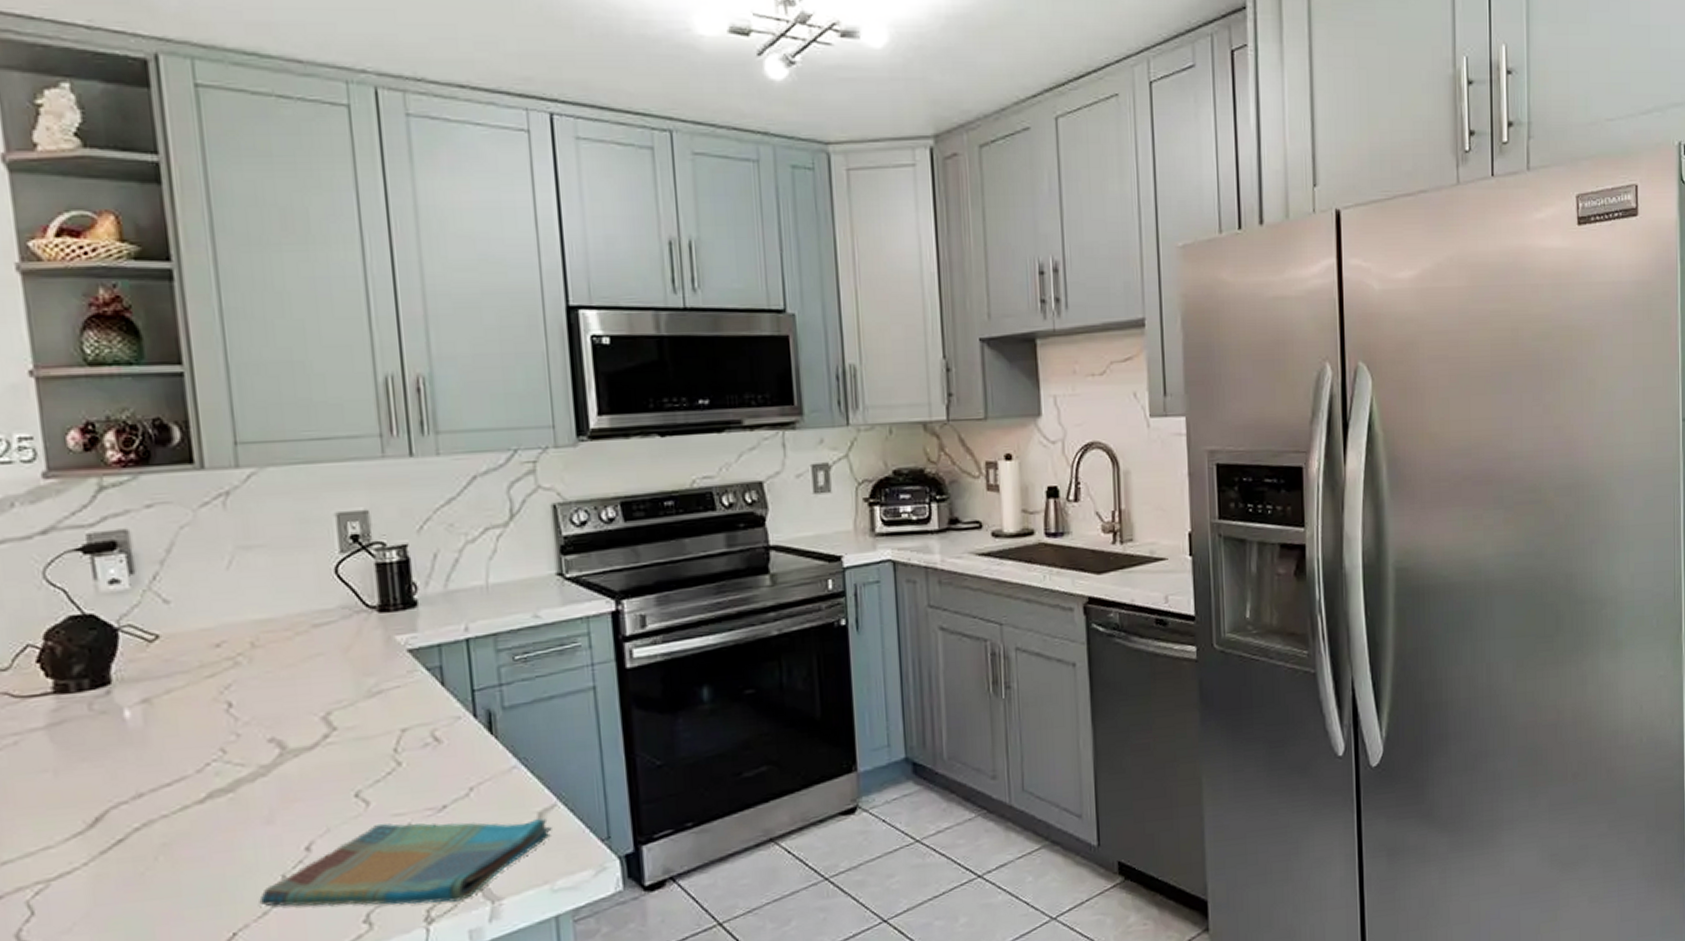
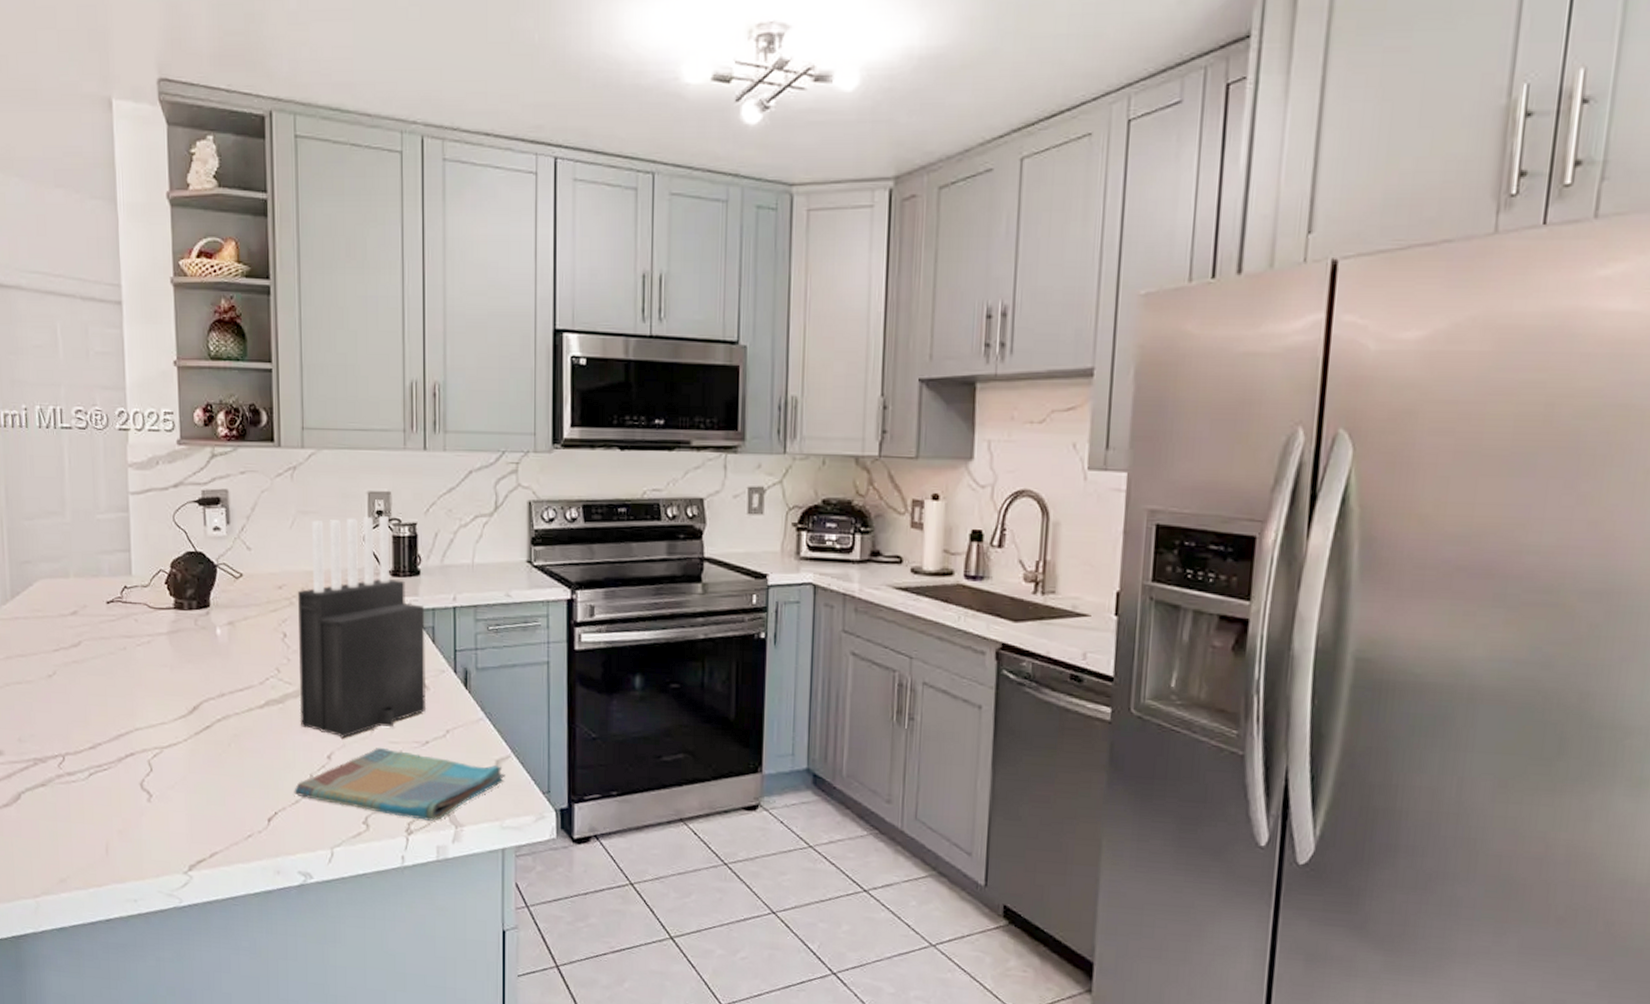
knife block: none [245,541,441,821] -> present [298,516,427,738]

